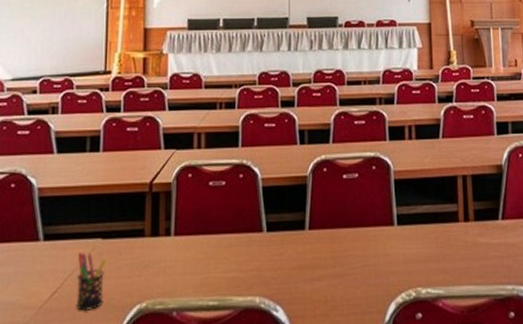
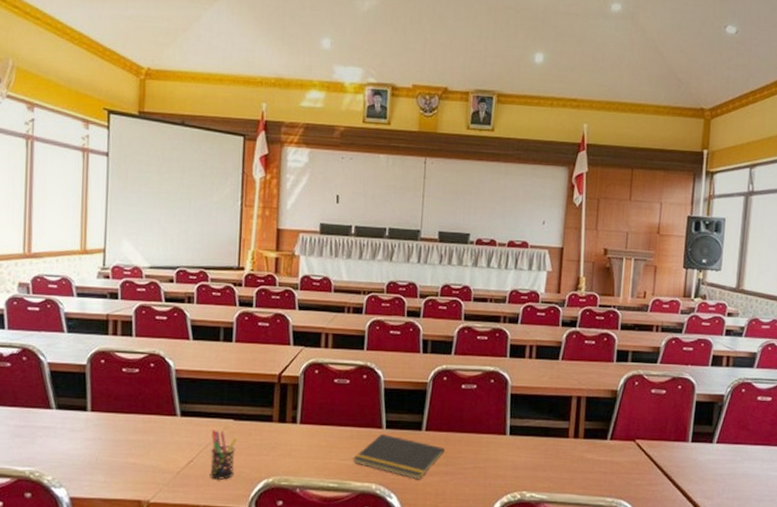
notepad: none [233,238,331,287] -> present [353,434,445,480]

